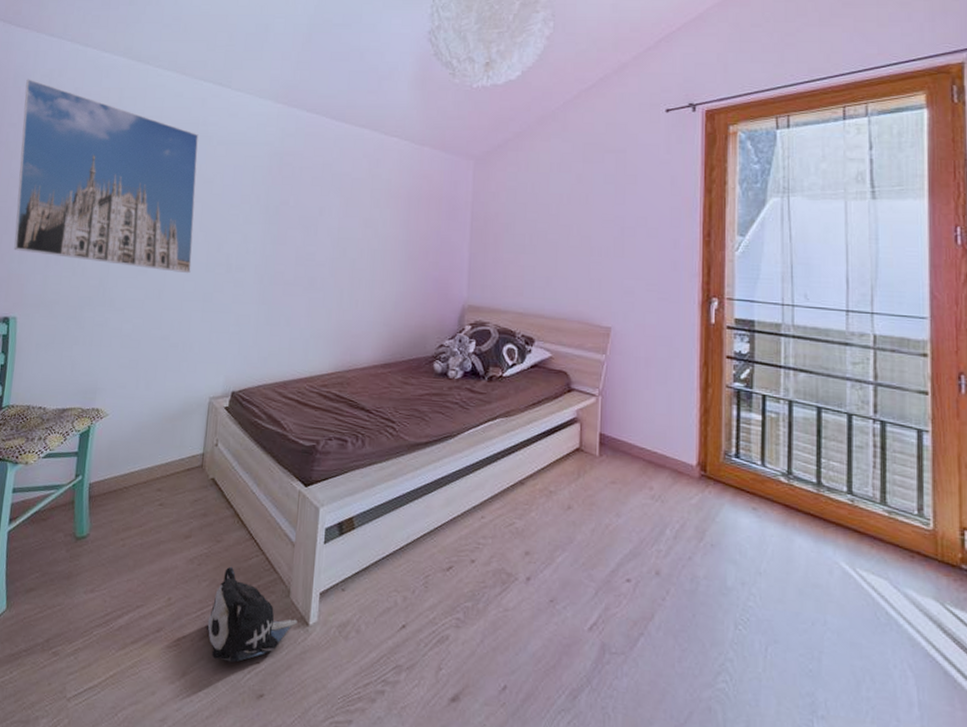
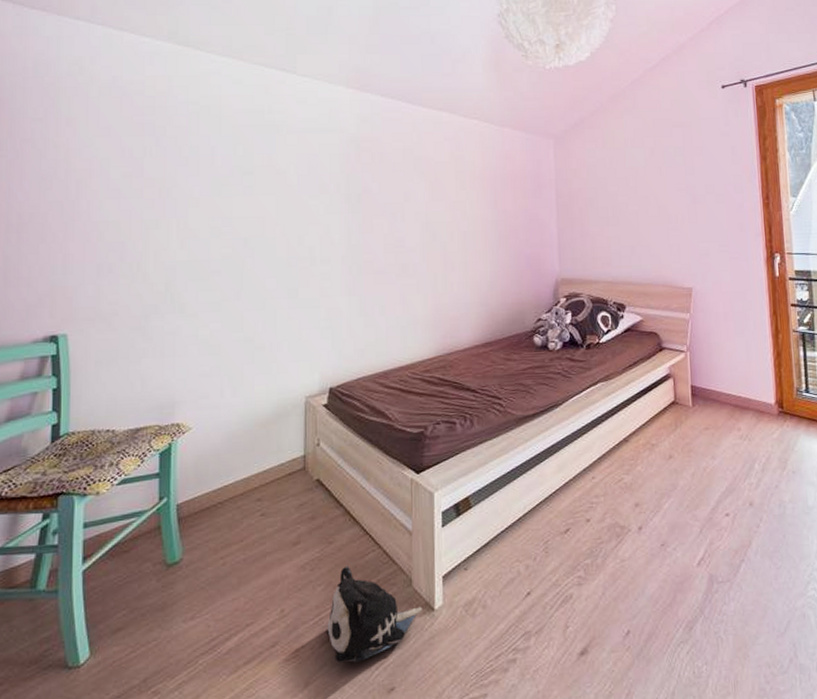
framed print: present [14,79,199,274] -> none [50,67,271,271]

